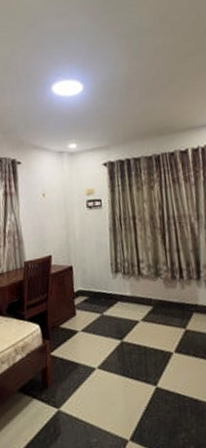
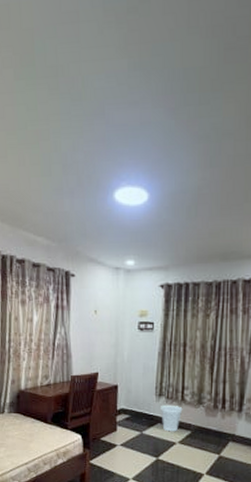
wastebasket: none [118,280,141,310] -> present [161,404,183,432]

